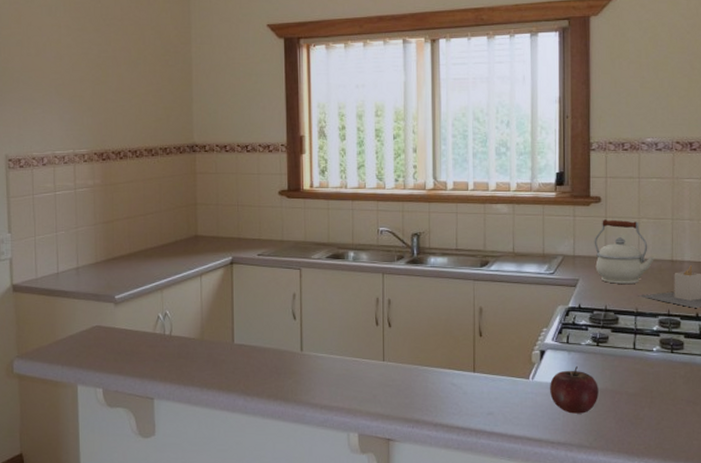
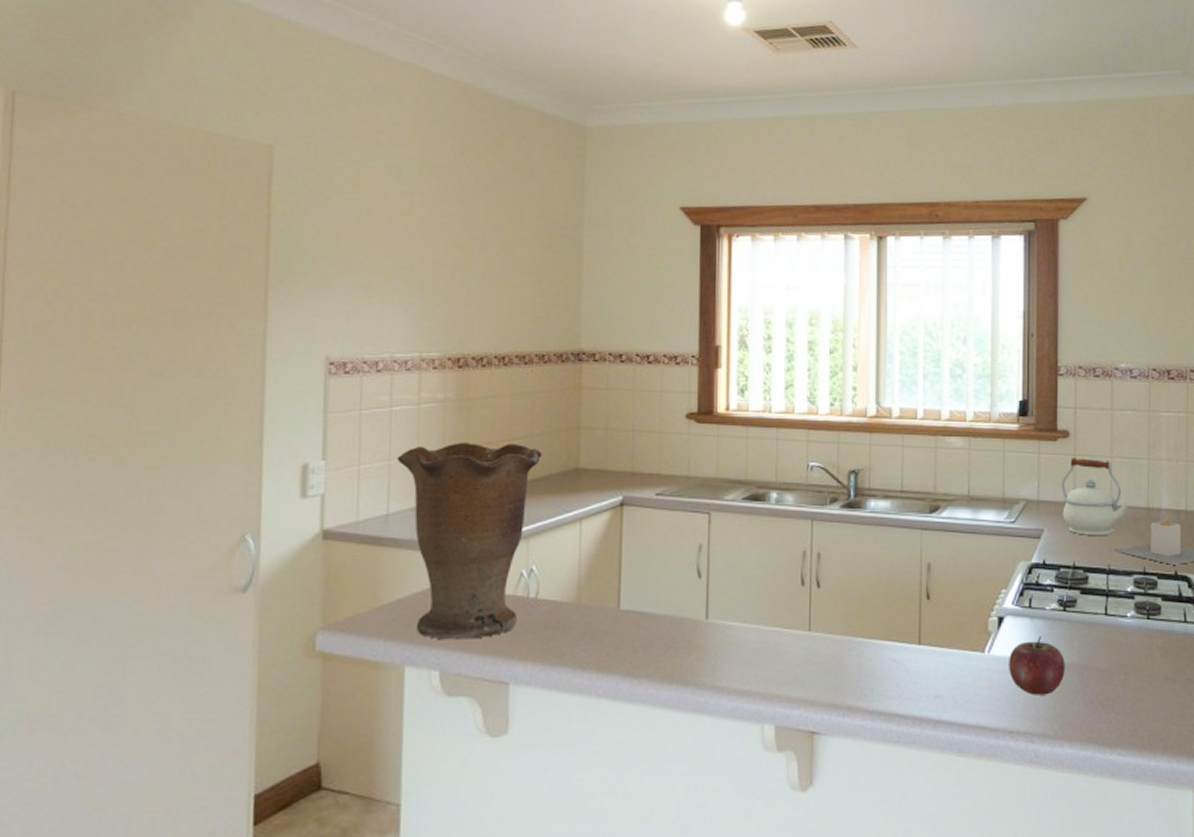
vase: none [62,217,170,366] -> present [397,442,543,640]

